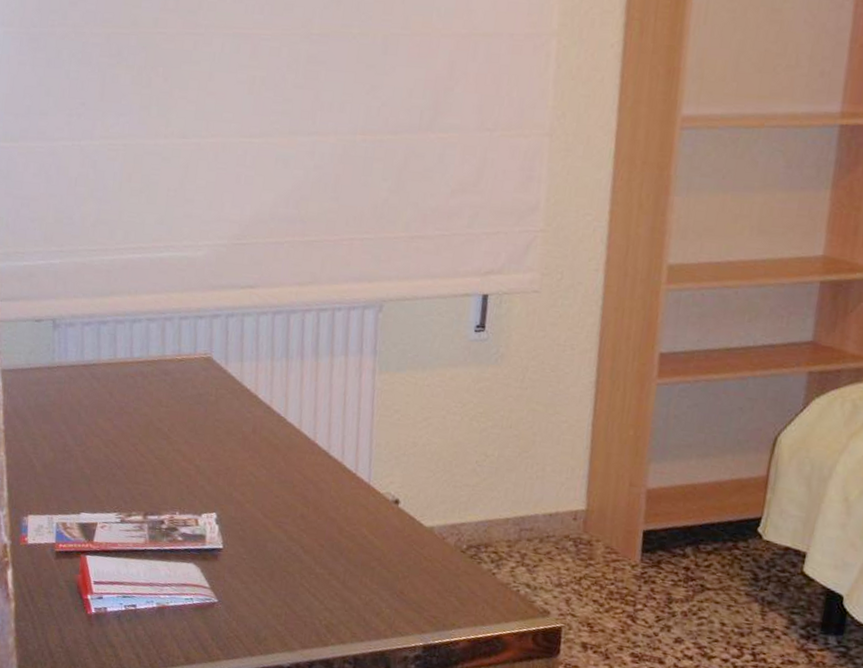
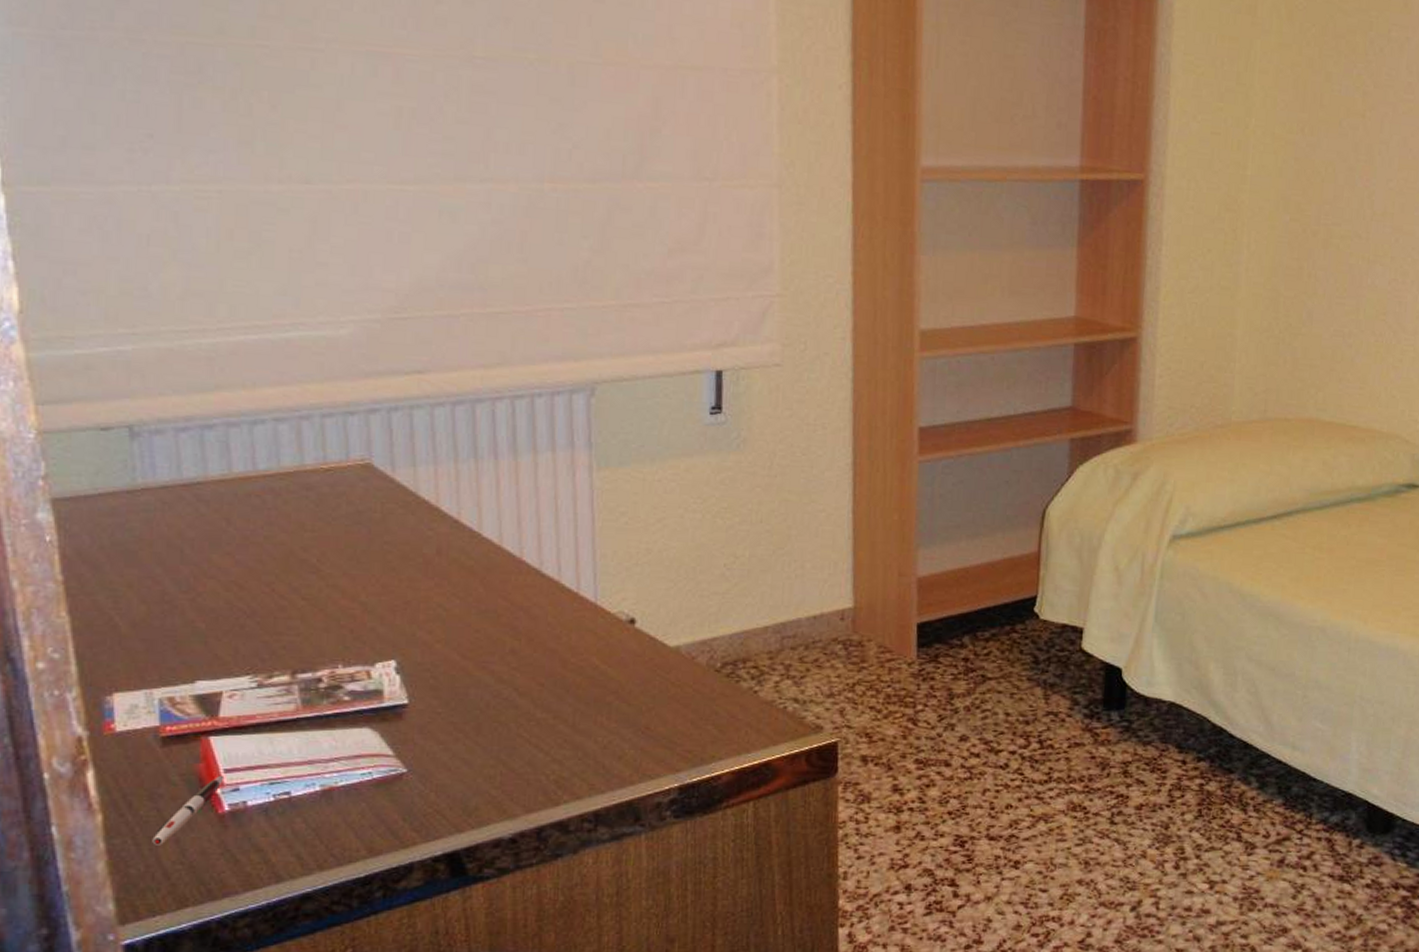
pen: none [44,585,93,632] -> present [152,775,223,845]

